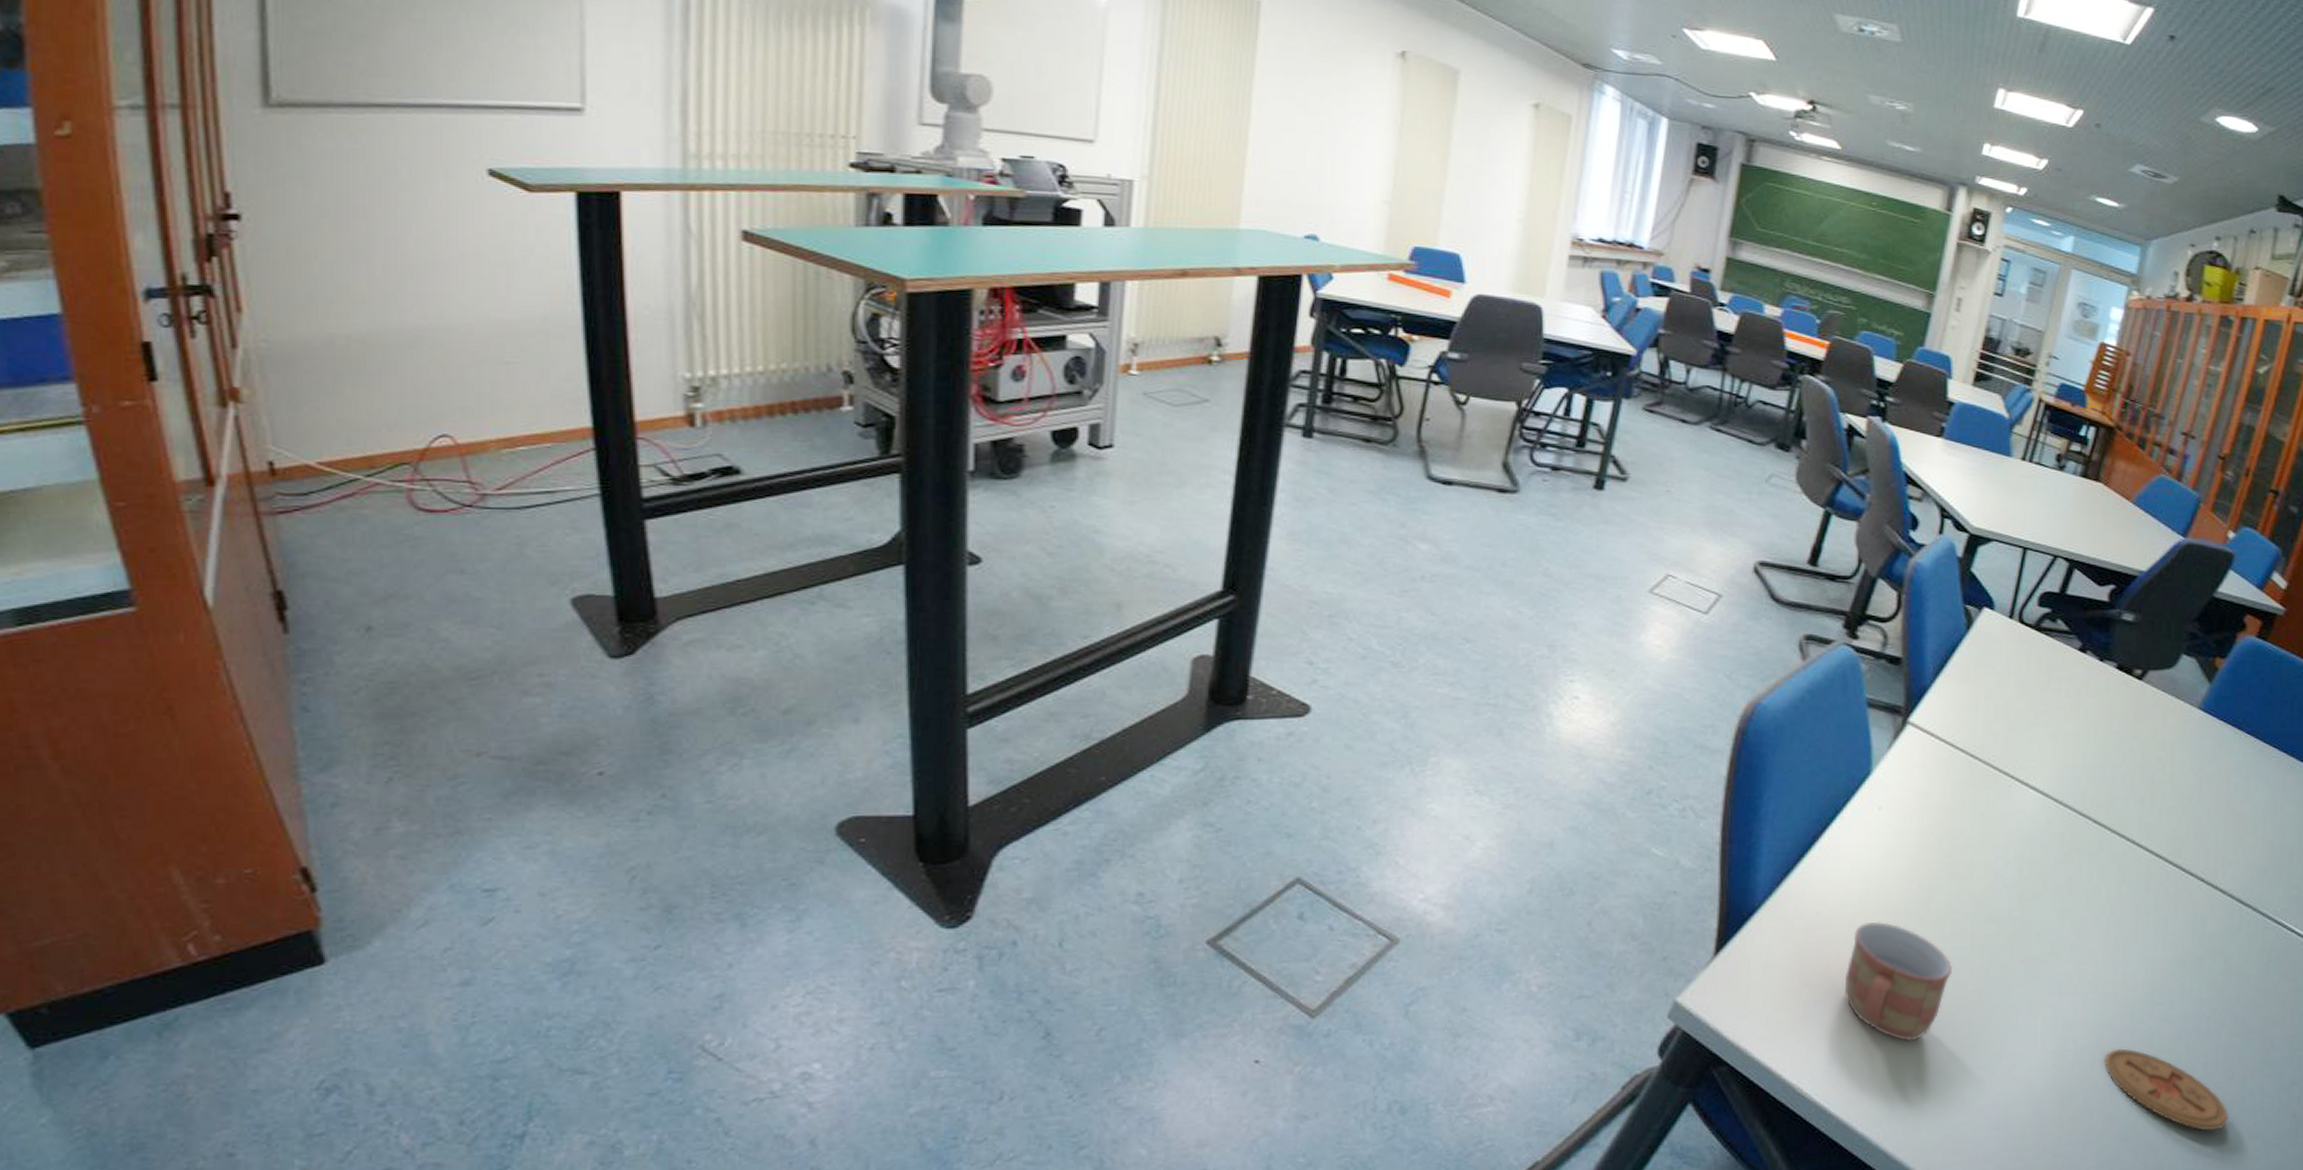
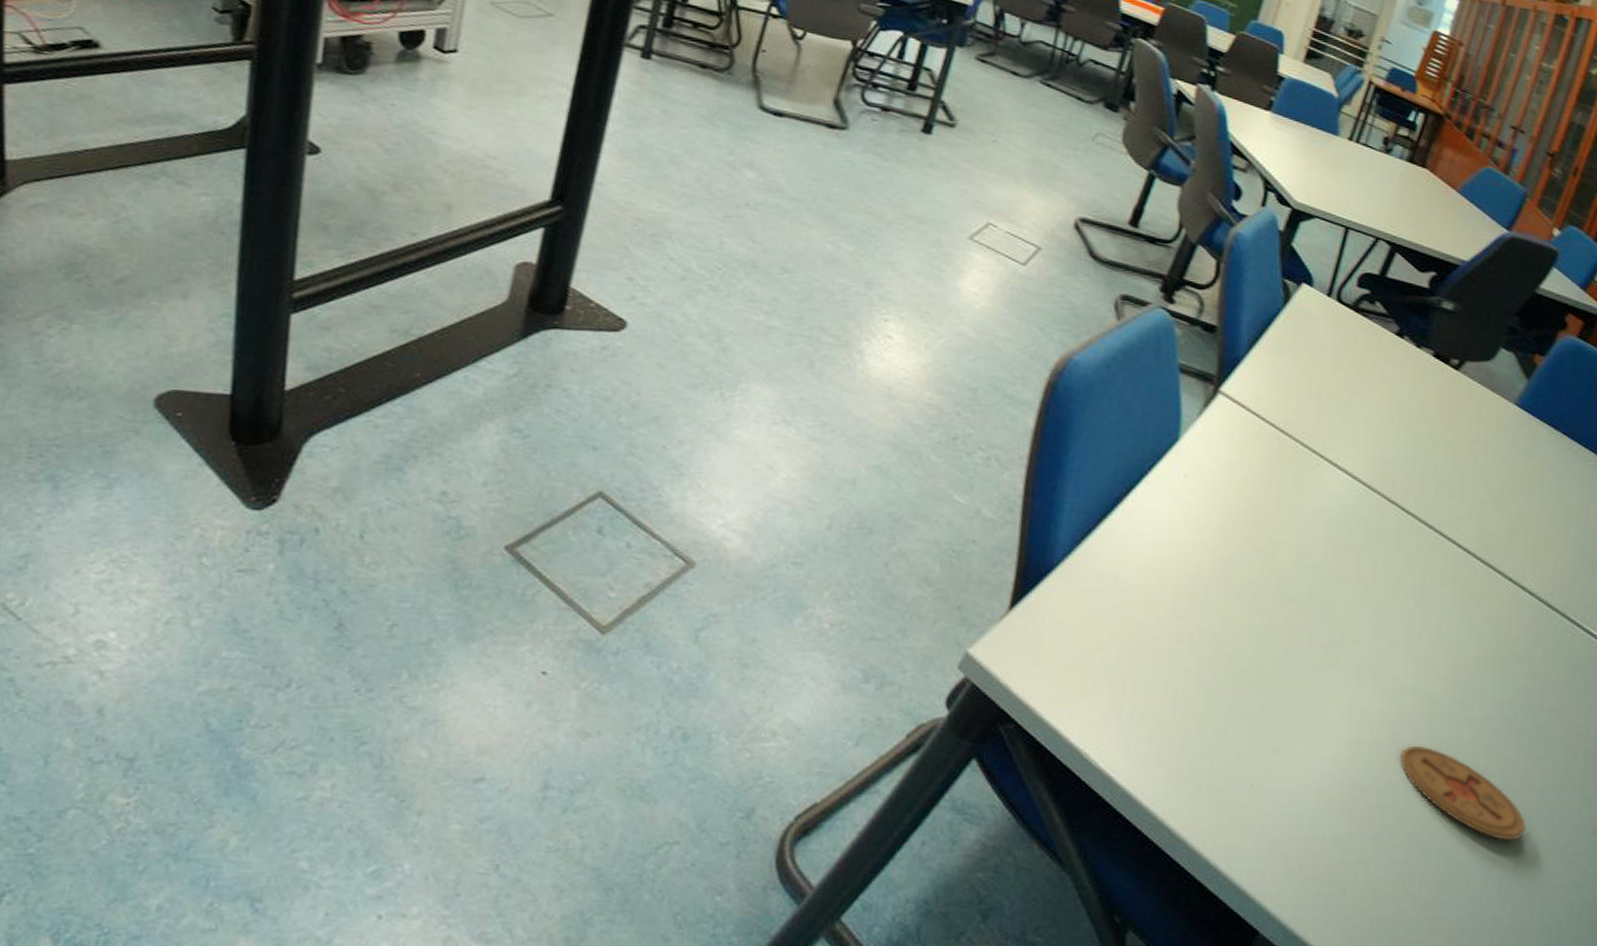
mug: present [1845,921,1952,1042] -> none [1139,590,1249,718]

